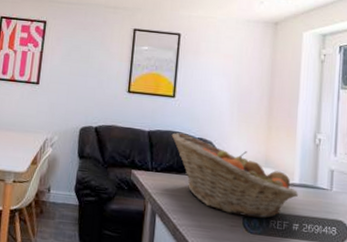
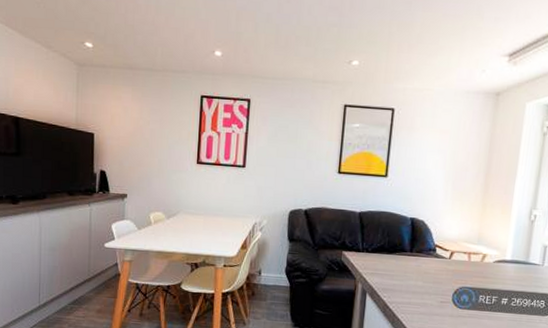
fruit basket: present [171,132,299,219] -> none [383,213,510,294]

